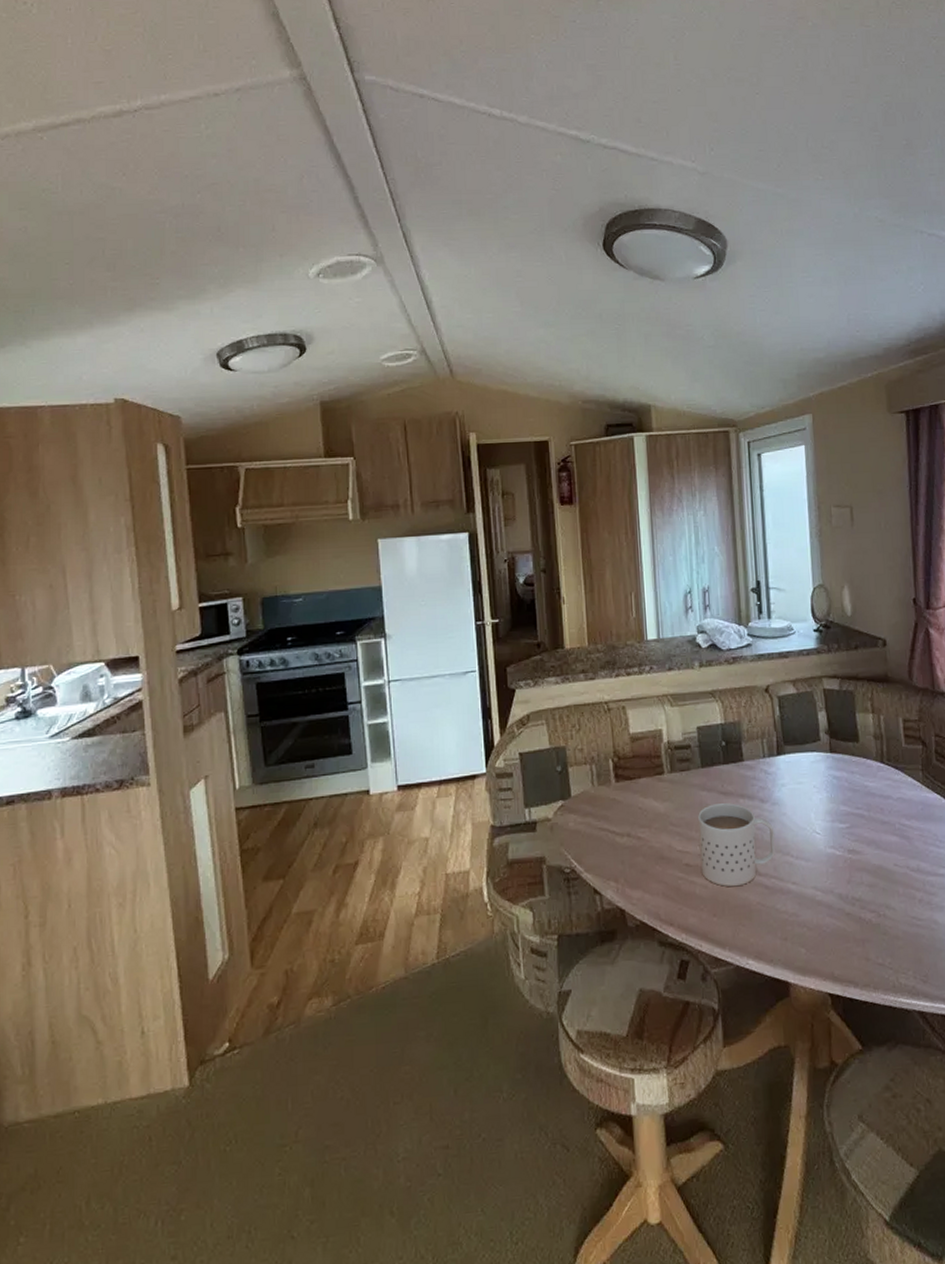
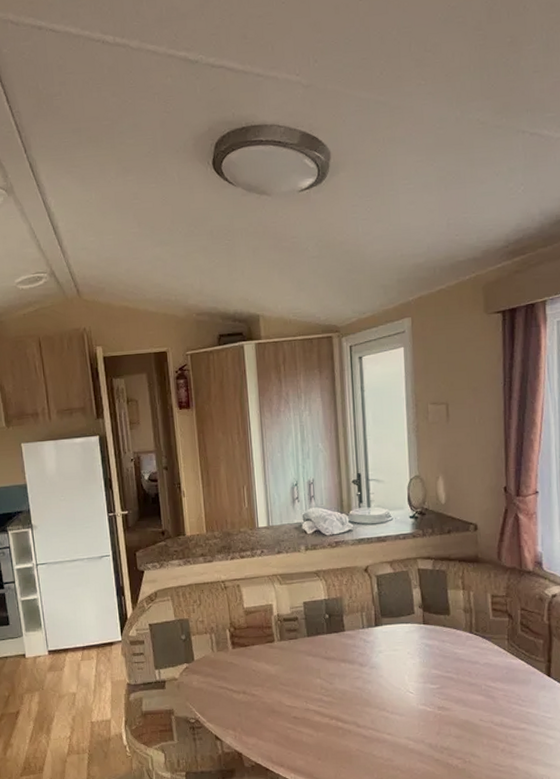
mug: present [698,803,775,887] -> none [304,666,373,736]

